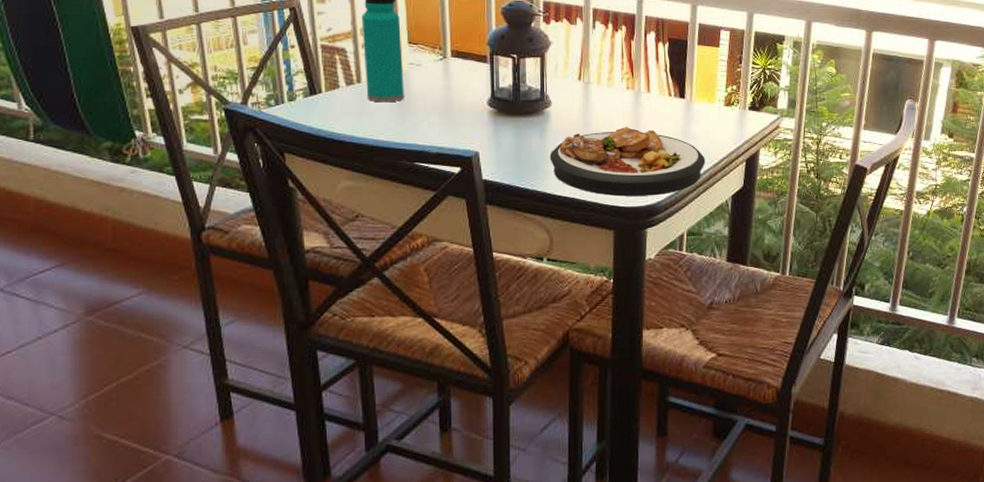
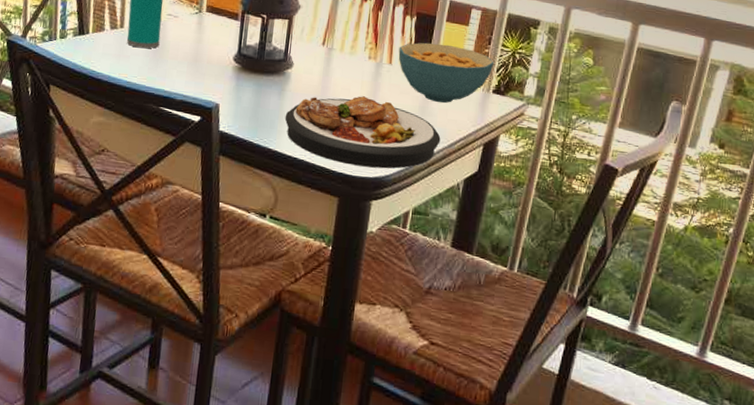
cereal bowl: none [655,67,747,124] -> present [398,42,494,103]

